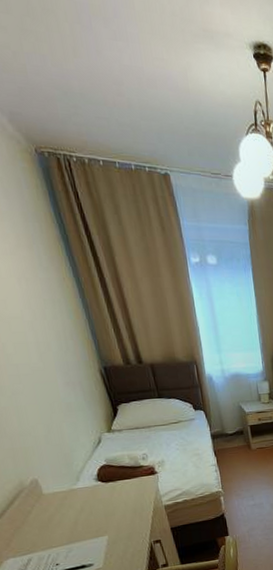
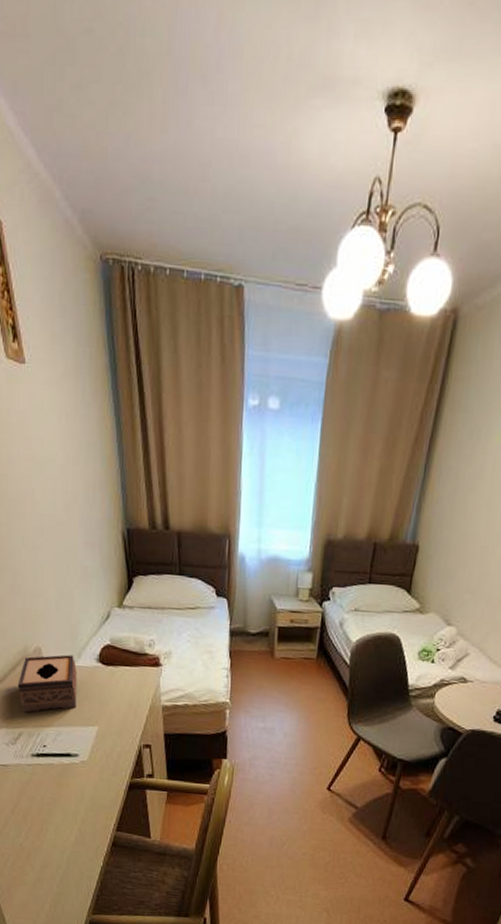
tissue box: none [18,480,83,540] -> present [17,654,77,713]

